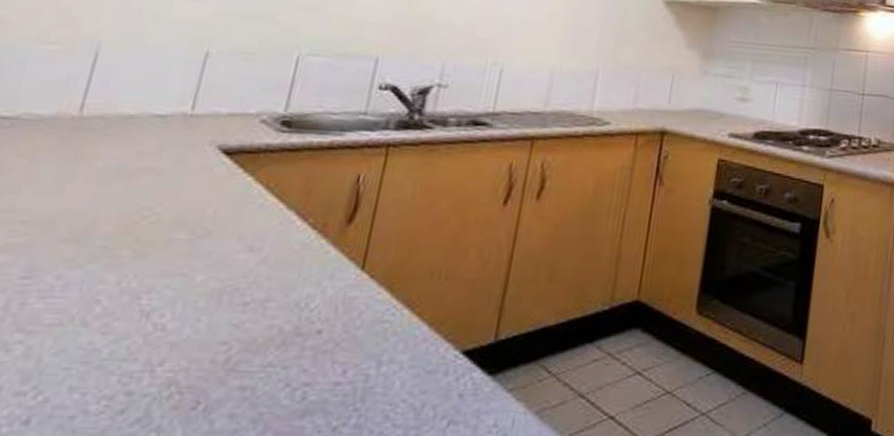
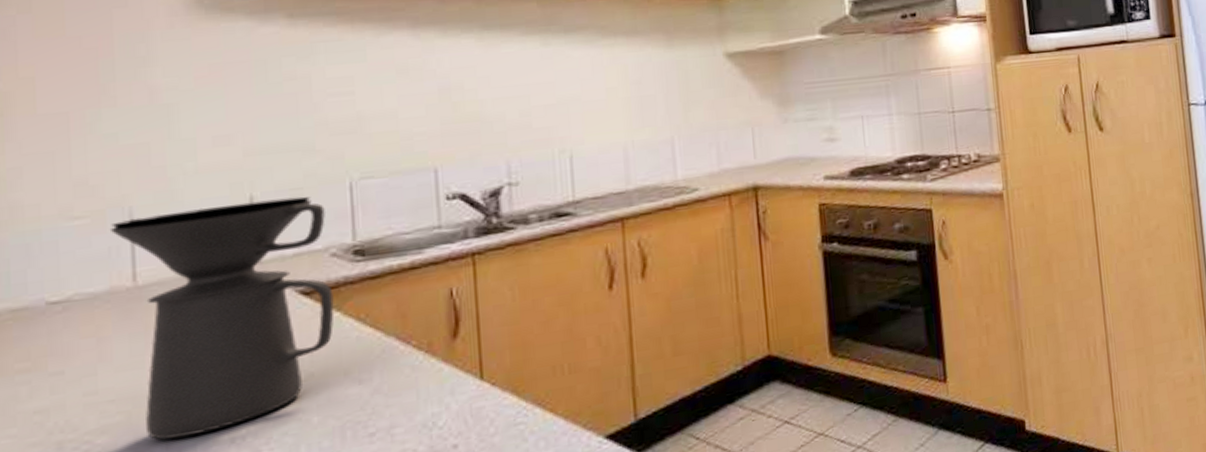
coffee maker: none [43,53,269,271] -> present [109,196,335,440]

